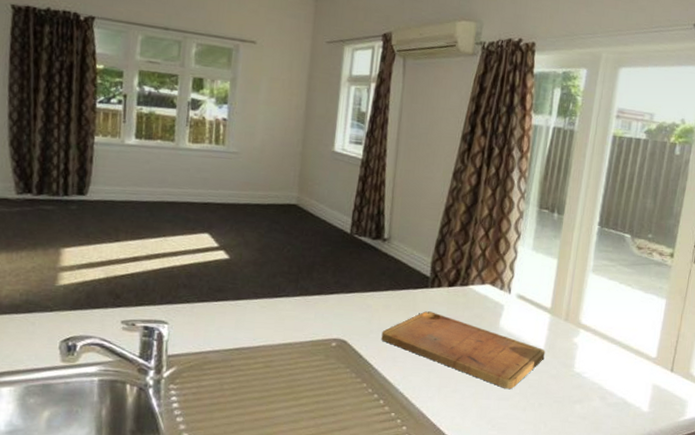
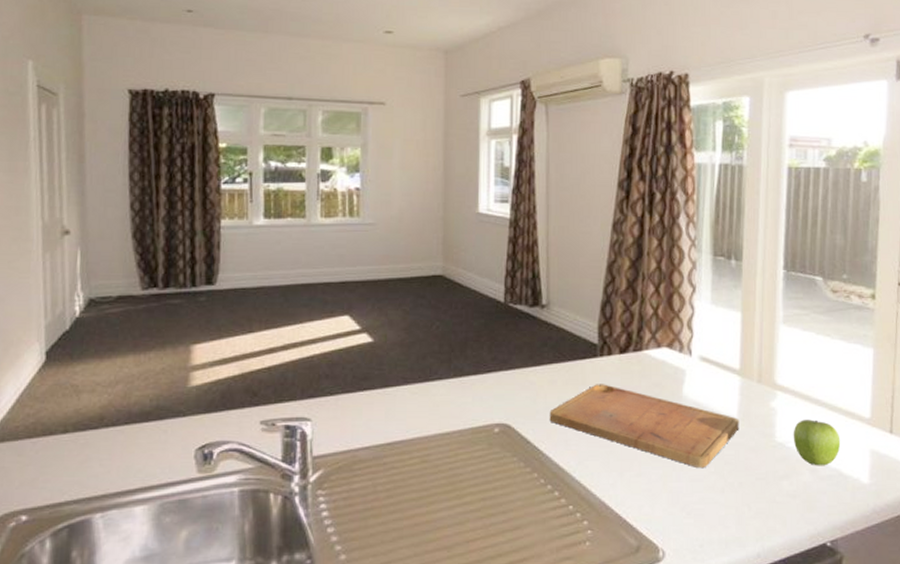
fruit: none [589,355,629,395] -> present [793,420,841,466]

